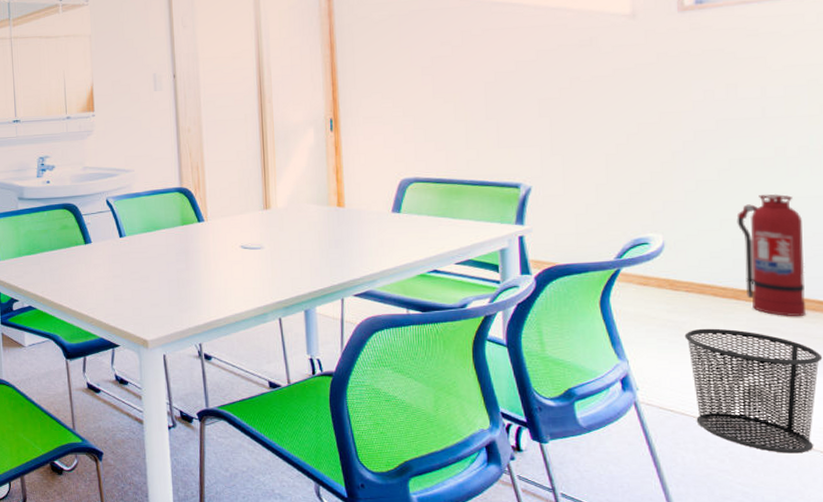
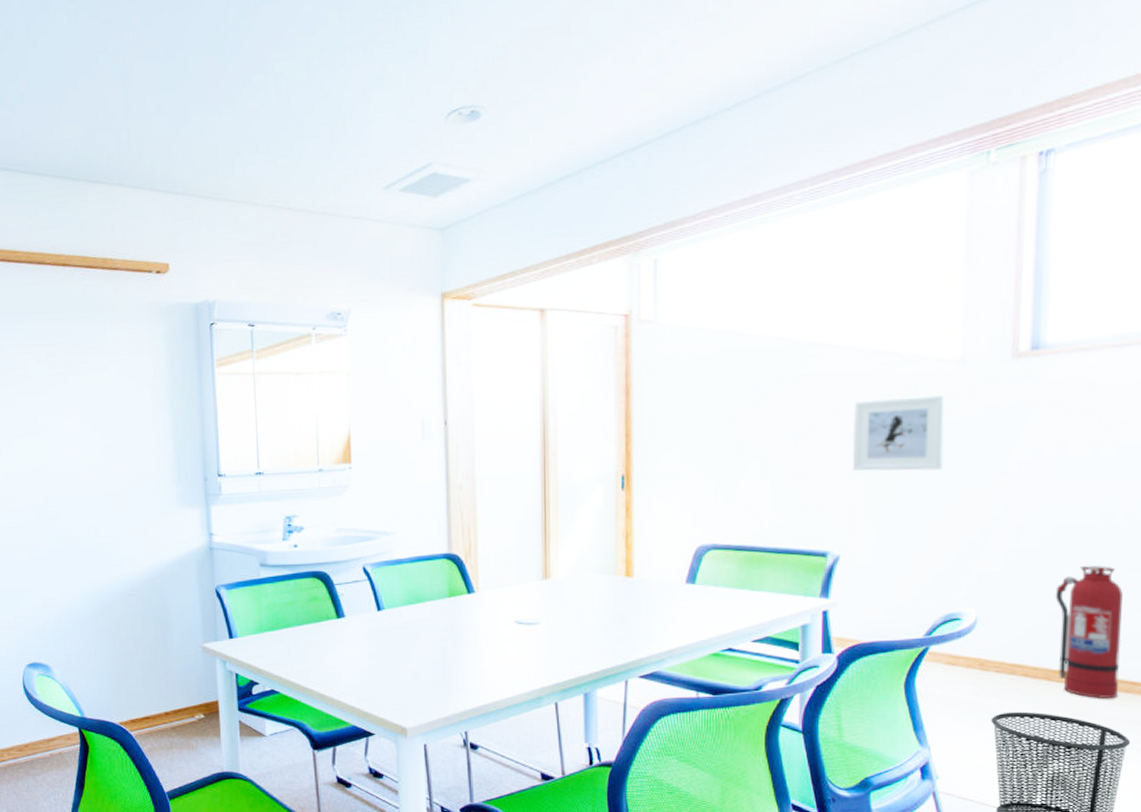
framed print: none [536,44,623,112] -> present [852,394,945,471]

